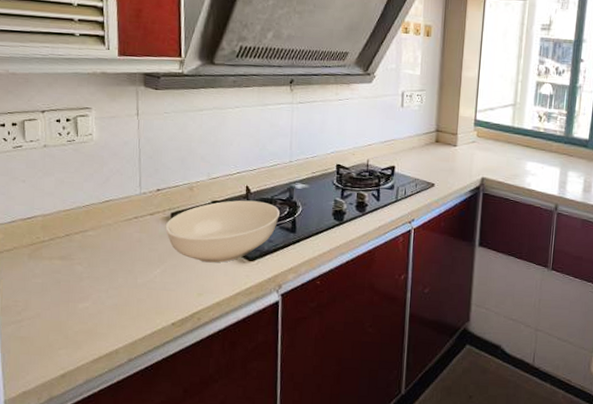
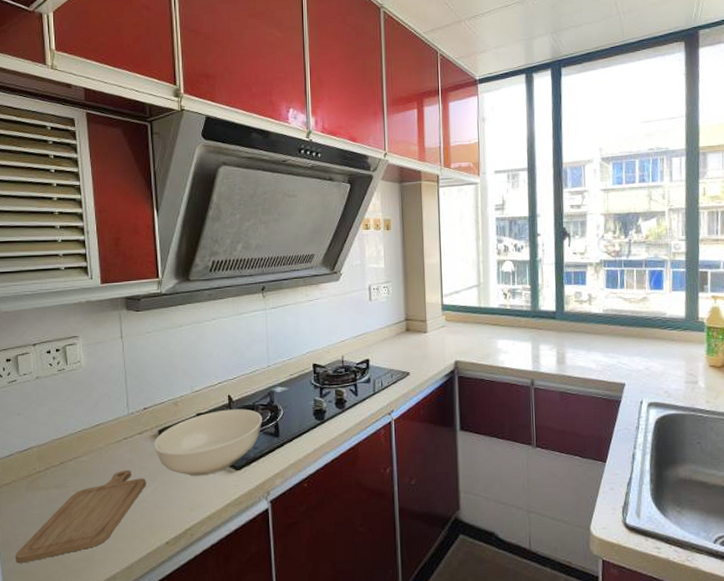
chopping board: none [15,249,155,330] -> present [16,470,146,564]

